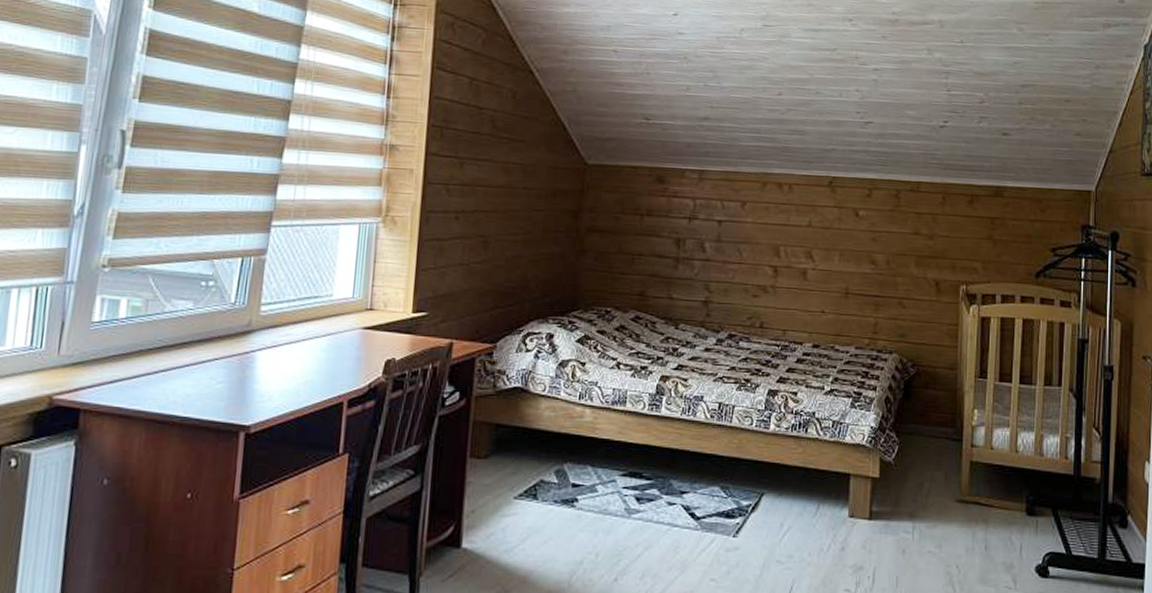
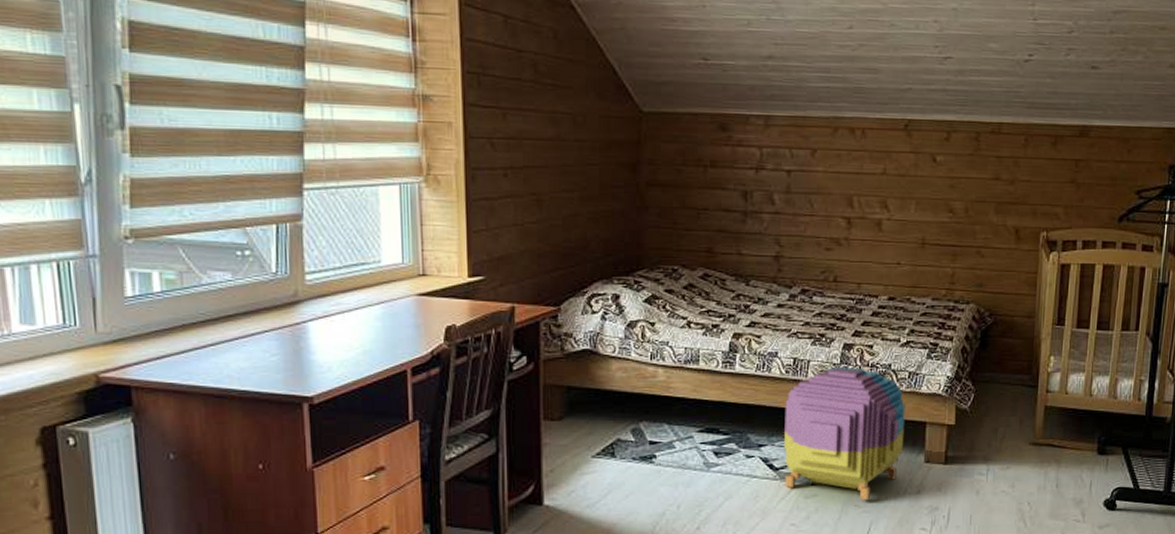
storage ottoman: none [706,412,829,555] -> present [784,366,906,500]

